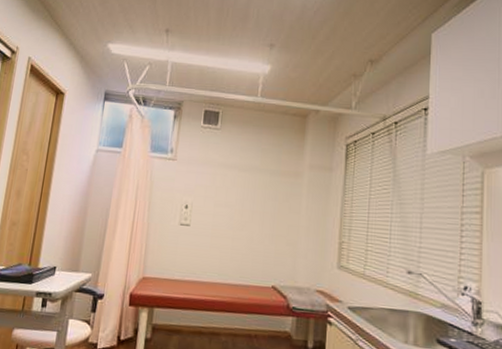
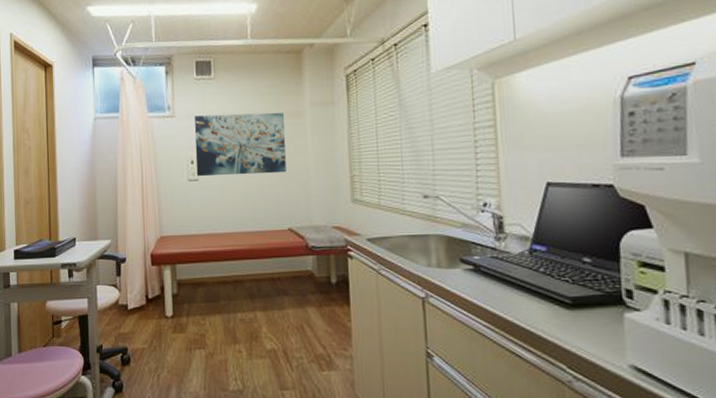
wall art: none [189,162,283,230] -> present [194,112,286,177]

